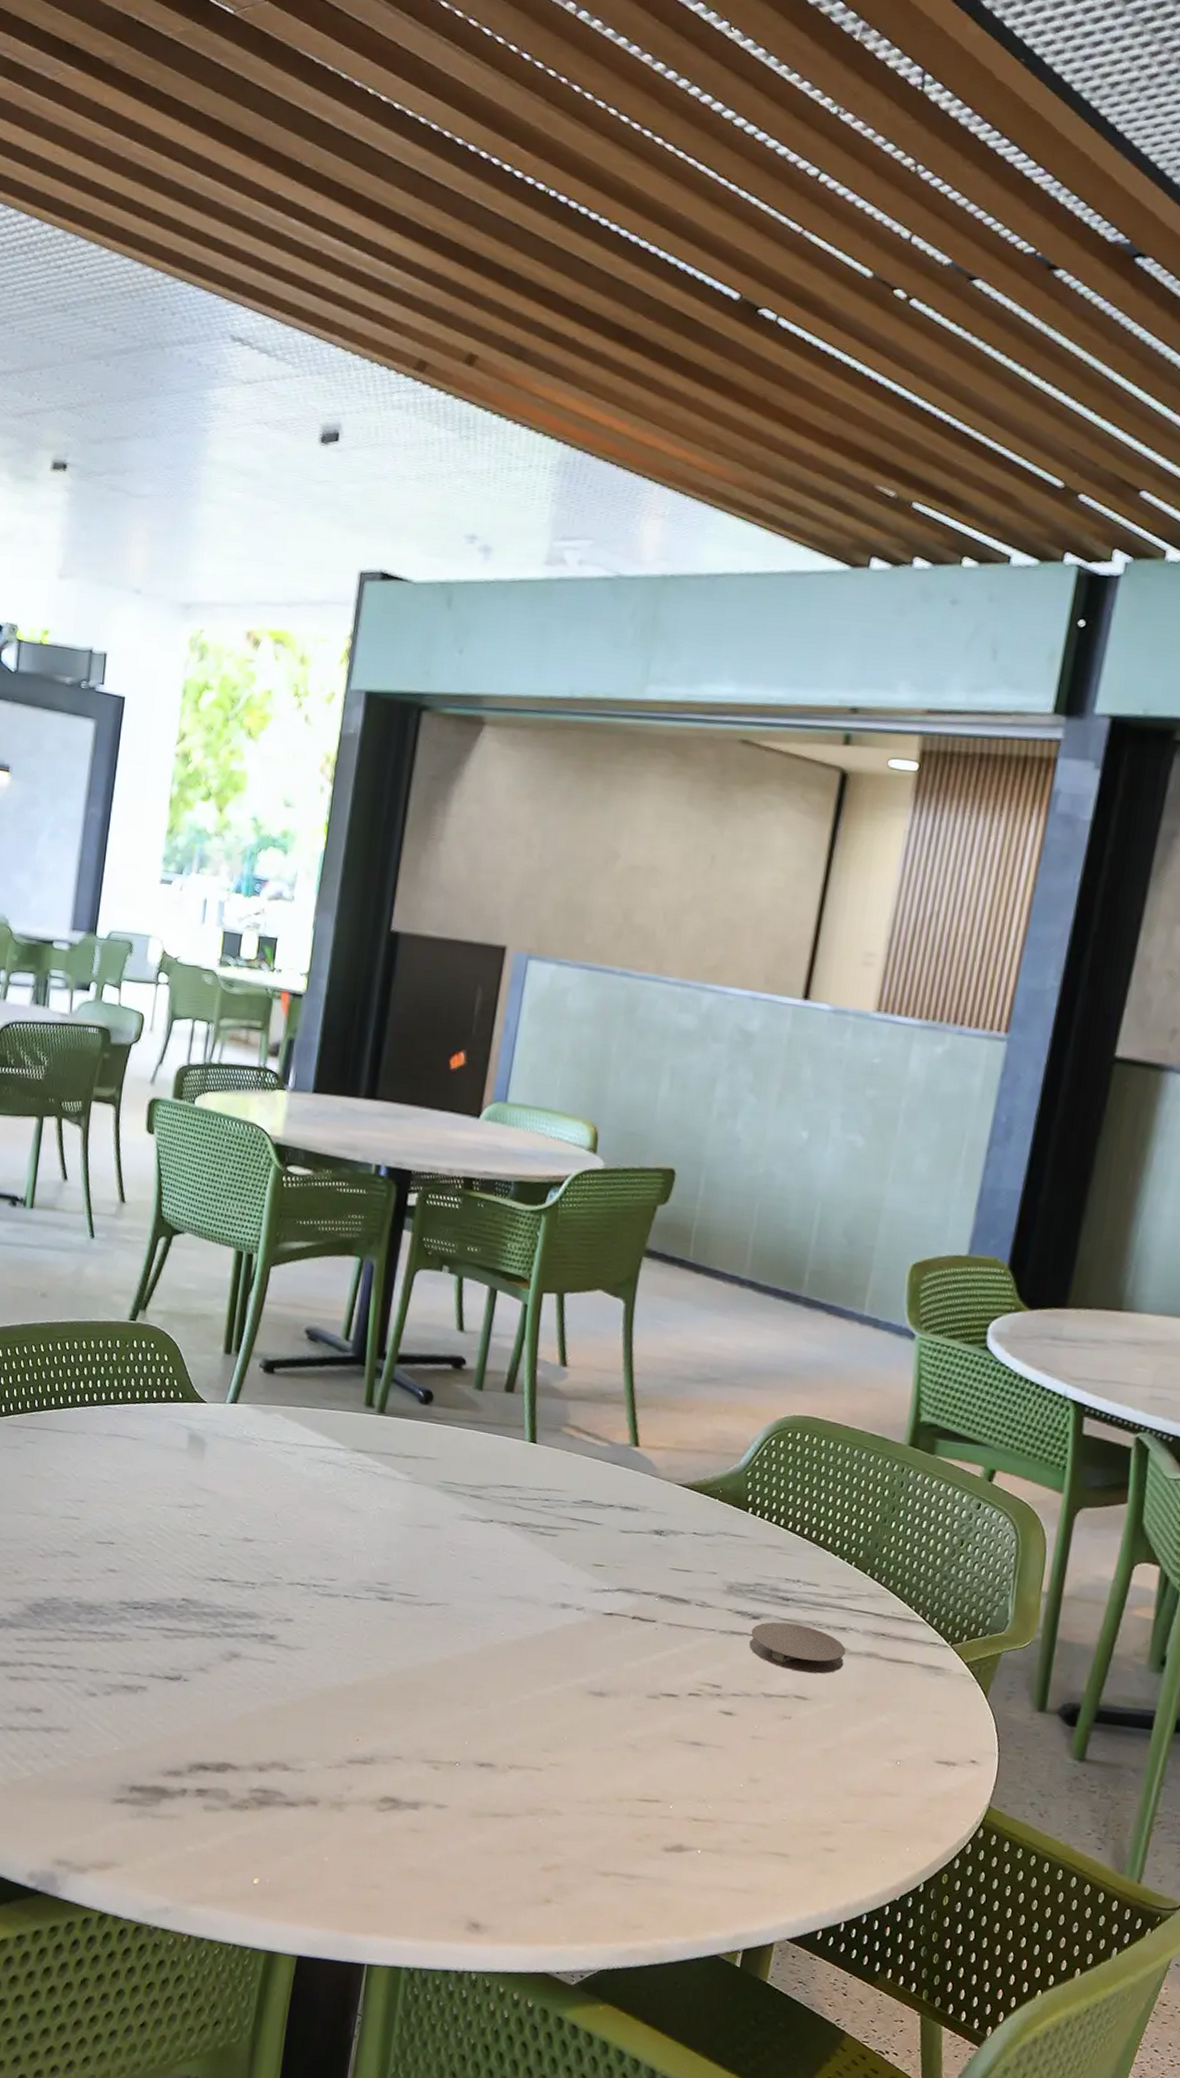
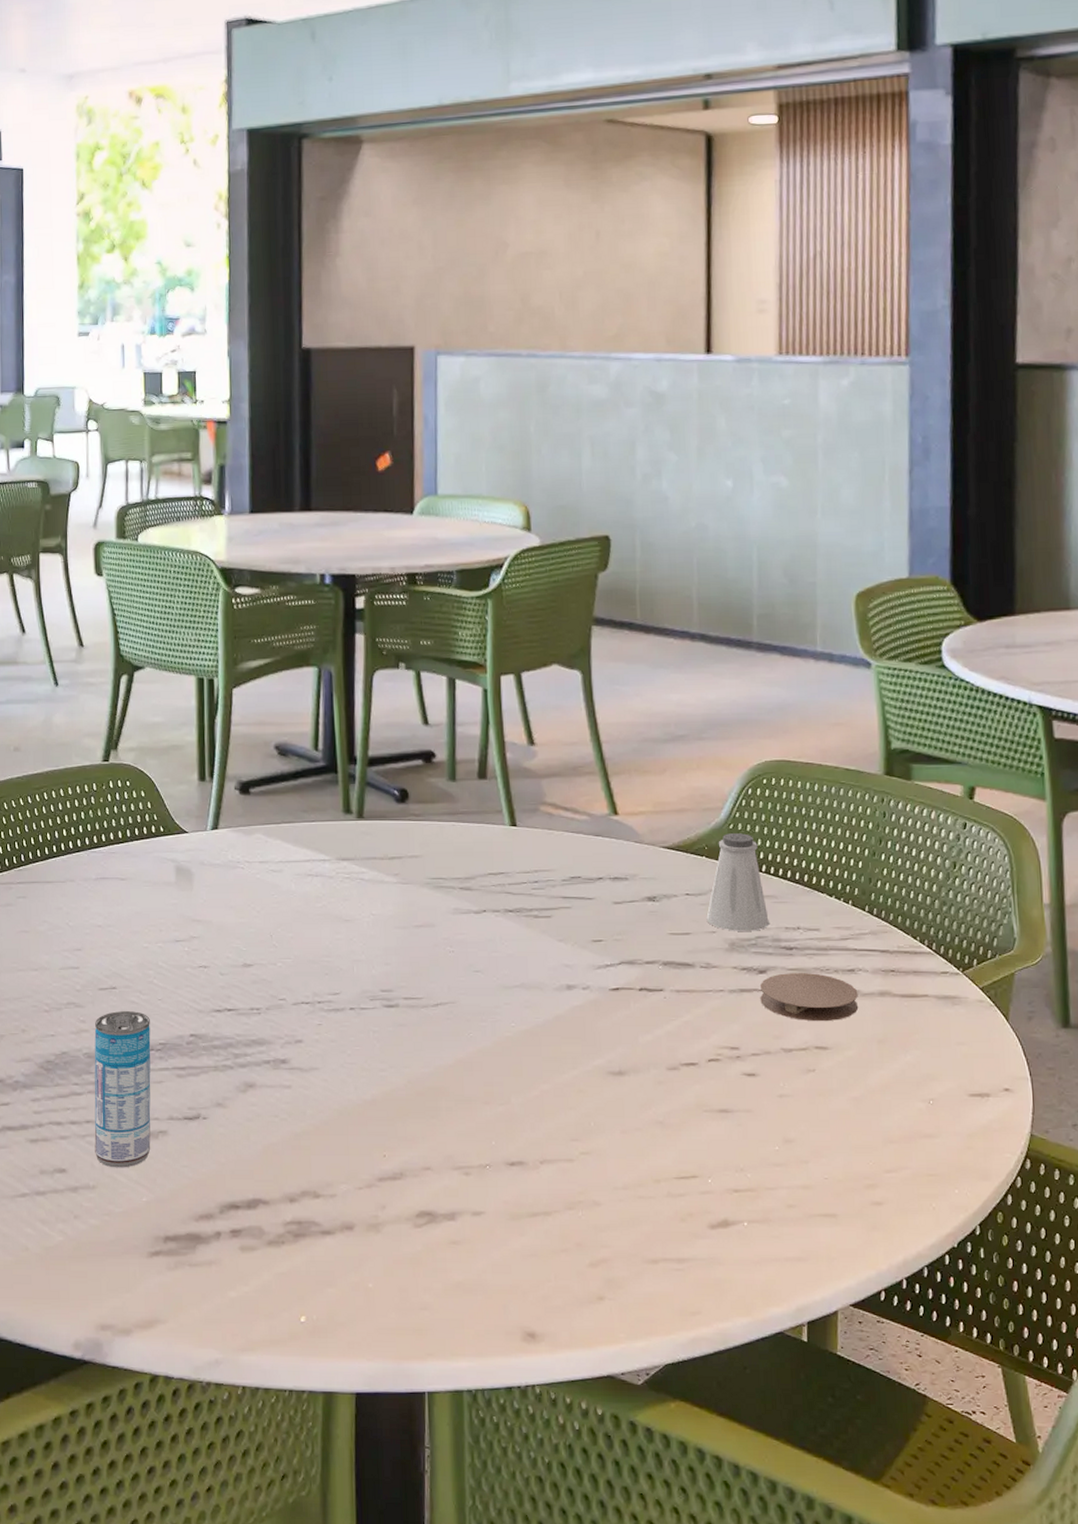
beverage can: none [72,1566,144,1717] -> present [94,1011,151,1168]
saltshaker: none [709,1480,772,1578] -> present [706,833,769,931]

